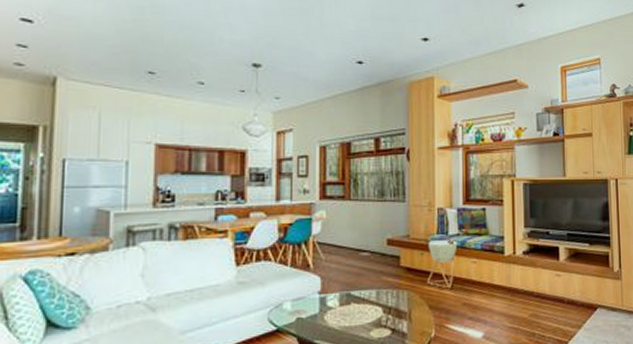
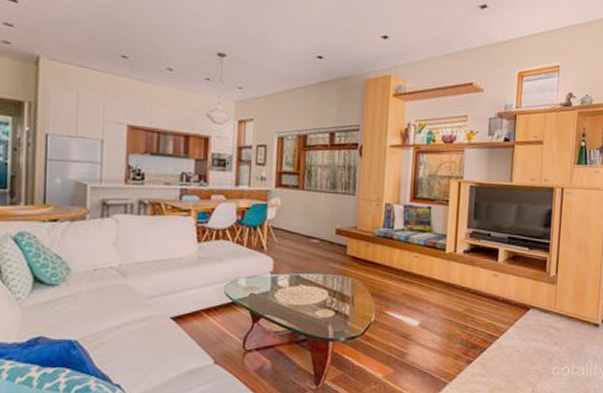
planter: present [426,240,458,289] -> none [370,233,402,279]

